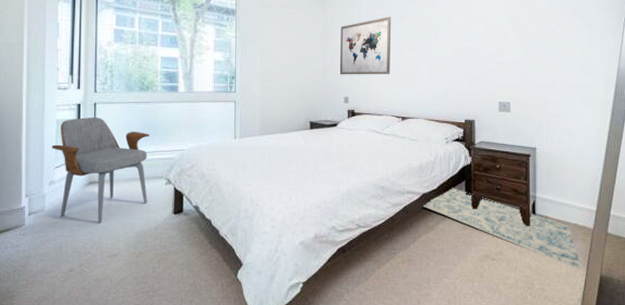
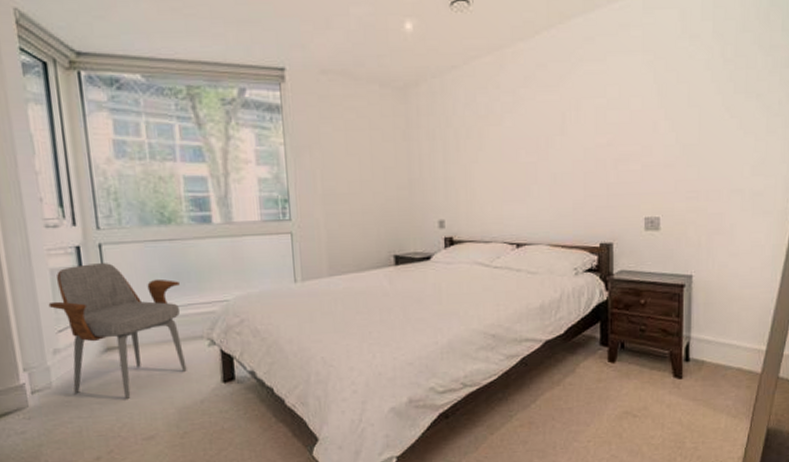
wall art: present [339,17,391,75] -> none [429,106,500,191]
rug: present [423,187,582,269] -> none [546,331,746,422]

